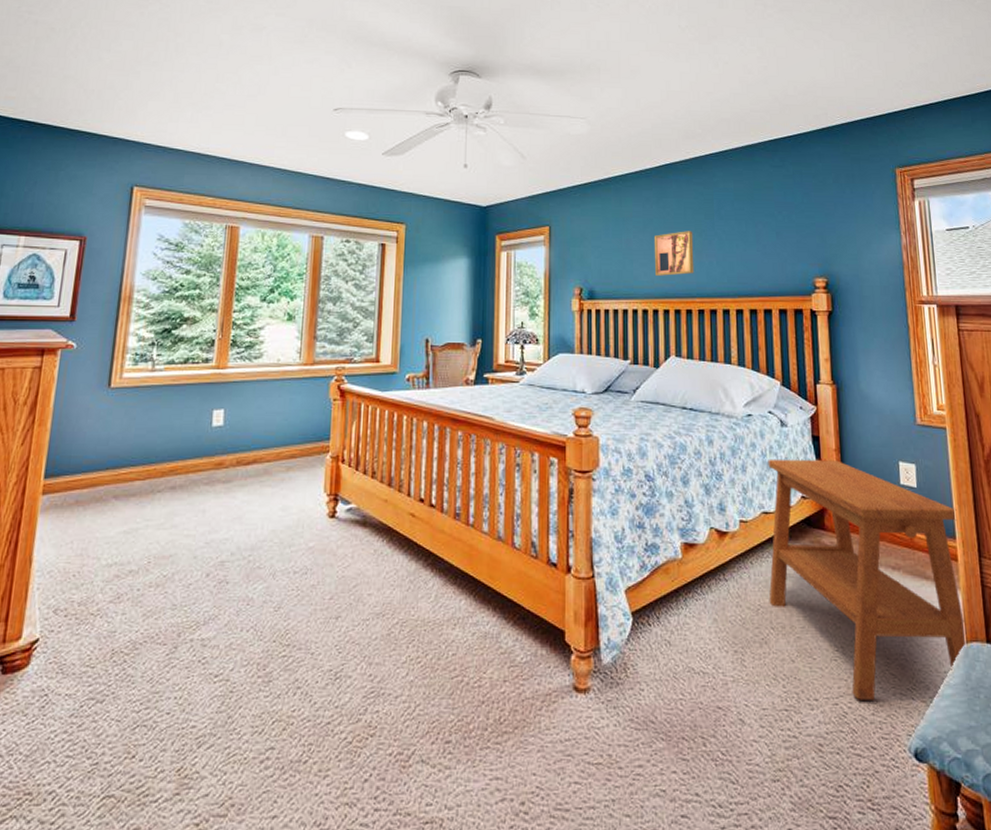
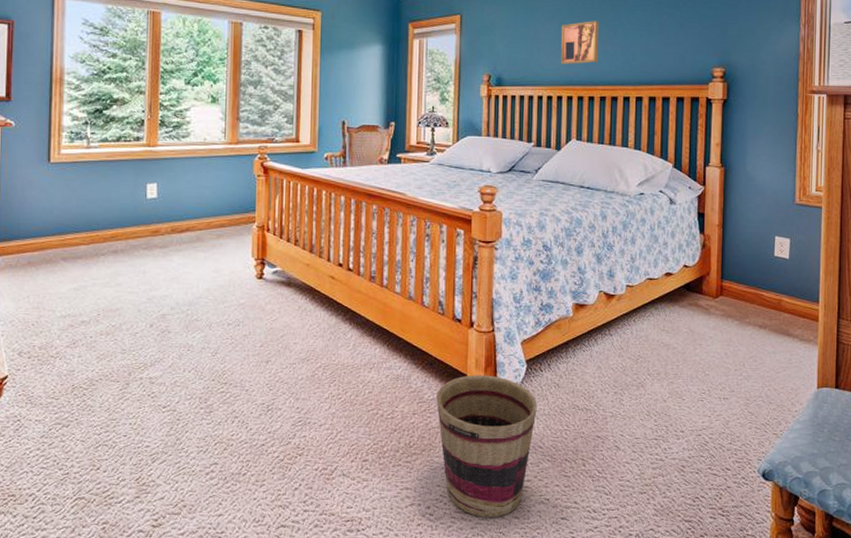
basket: none [530,631,647,816] -> present [436,375,537,517]
side table: present [768,459,967,700] -> none [647,232,823,432]

